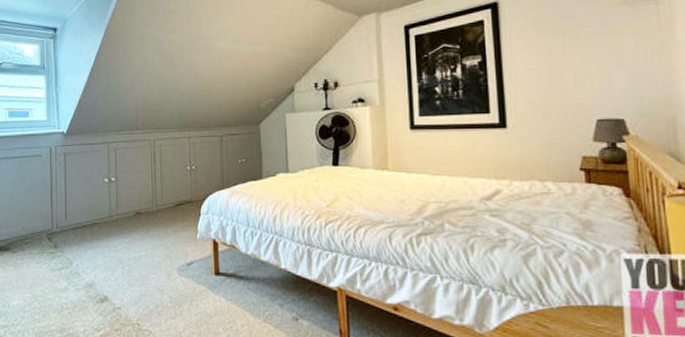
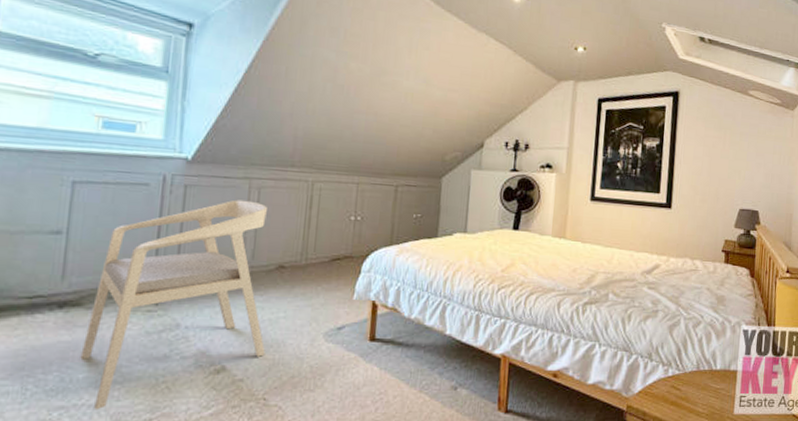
armchair: none [13,161,135,329] -> present [80,199,267,410]

